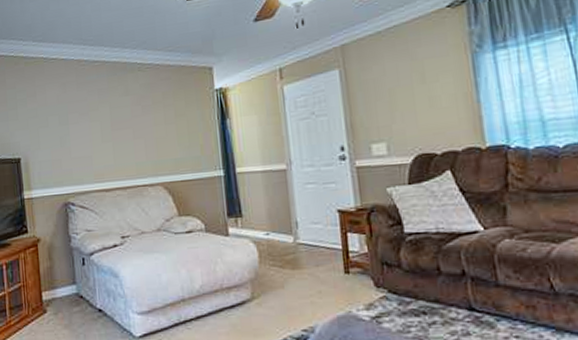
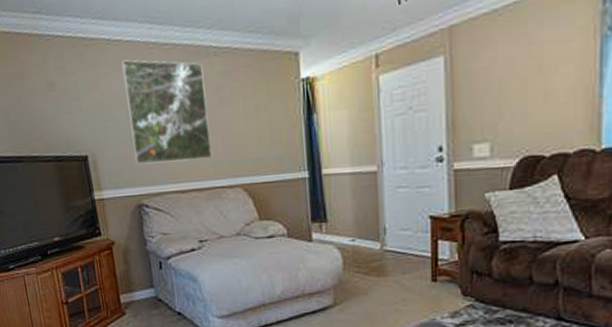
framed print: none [56,75,135,166] -> present [121,60,212,165]

